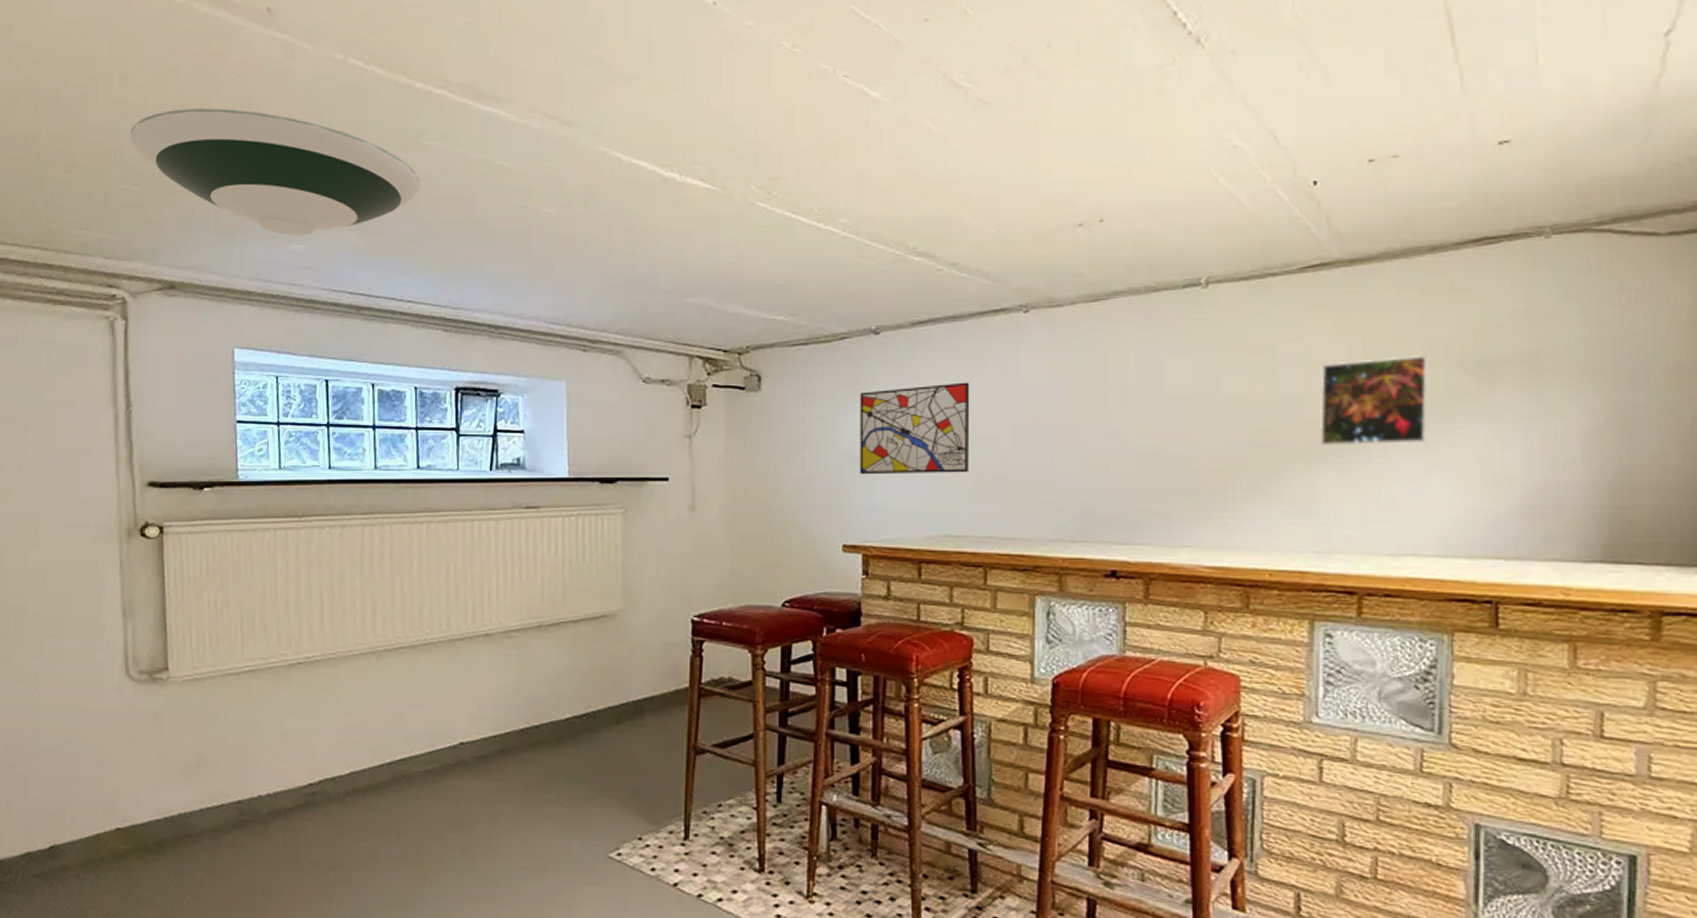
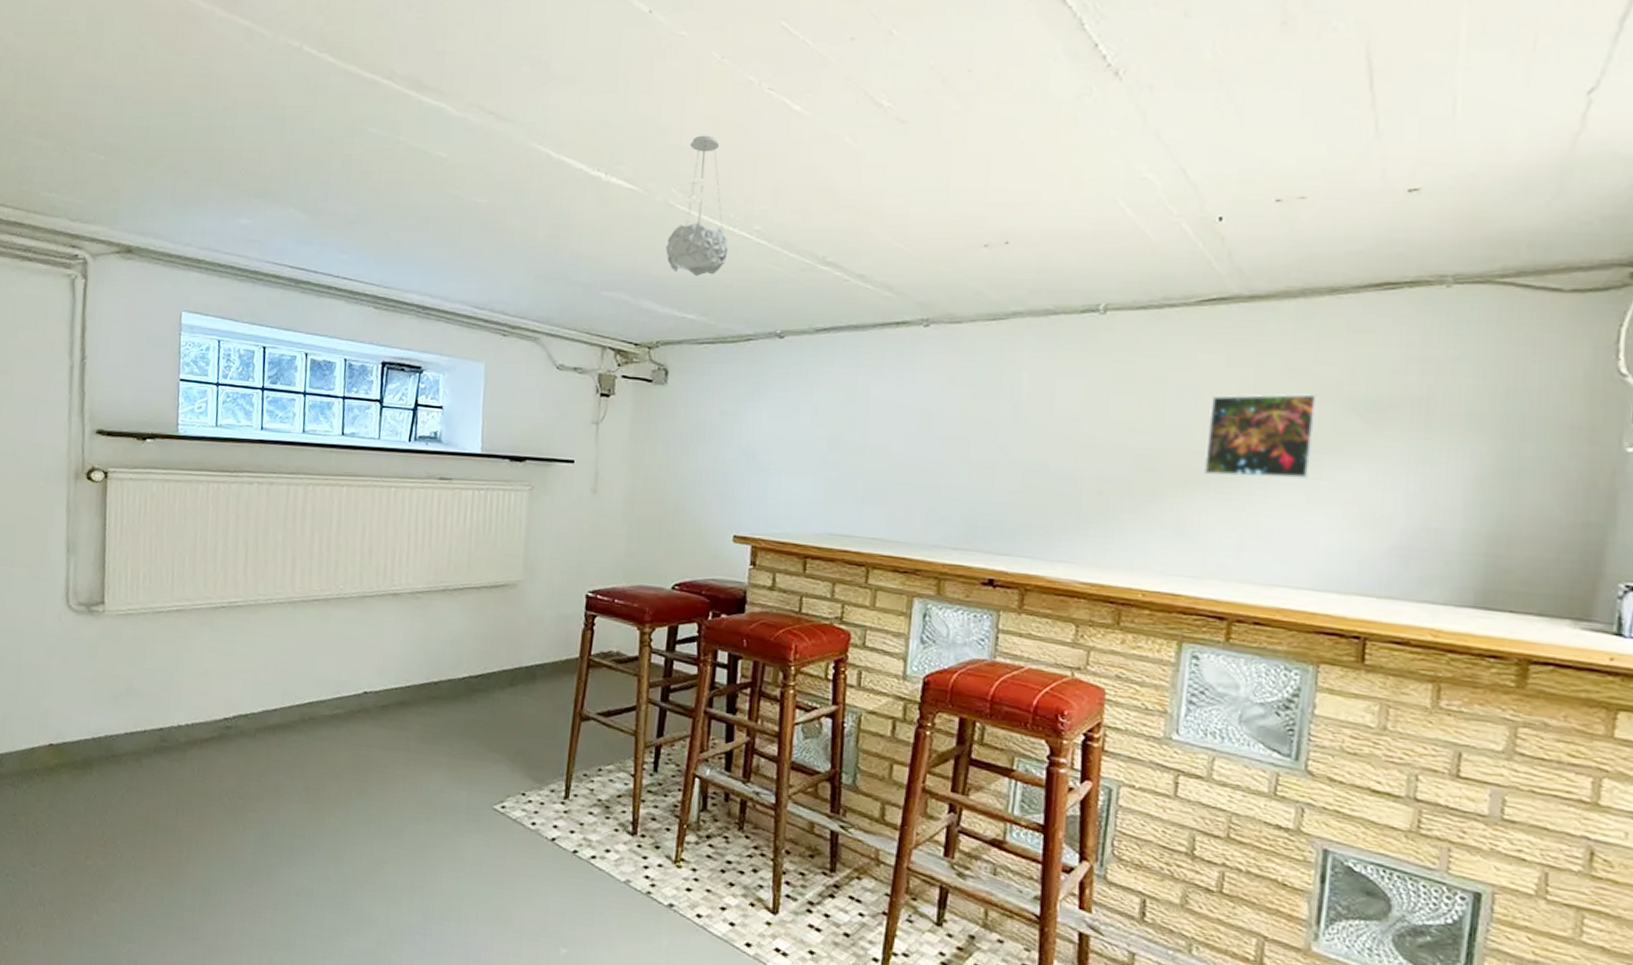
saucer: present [130,108,421,236] -> none [99,85,363,210]
pendant light: none [749,128,814,275] -> present [666,135,728,276]
wall art: present [859,382,970,475] -> none [755,389,867,476]

